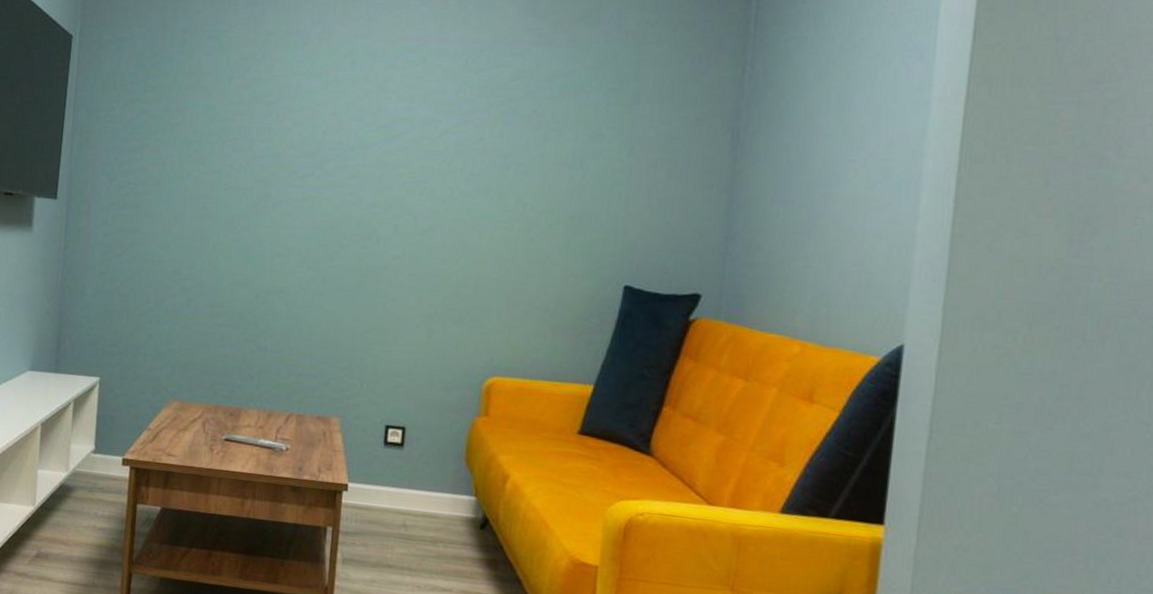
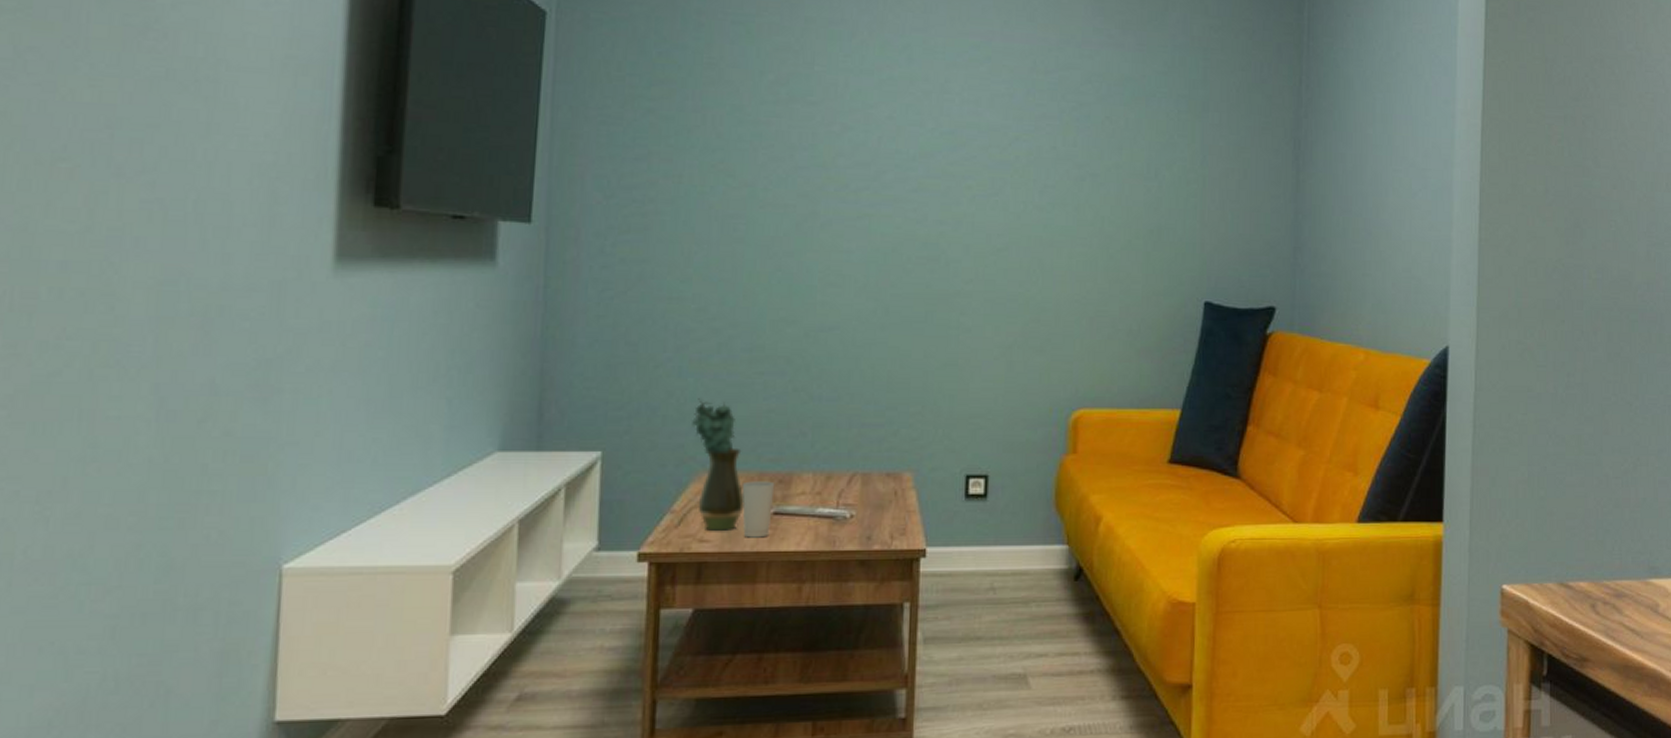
vase: none [165,342,203,449] -> present [692,398,744,531]
cup: none [201,411,227,458] -> present [742,481,775,538]

